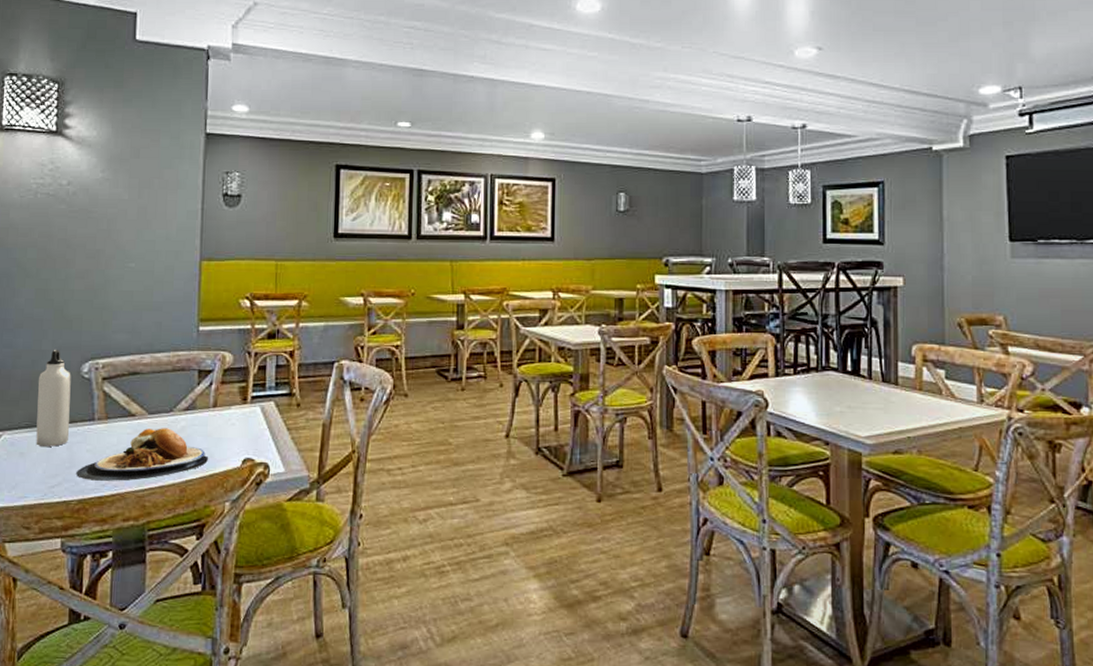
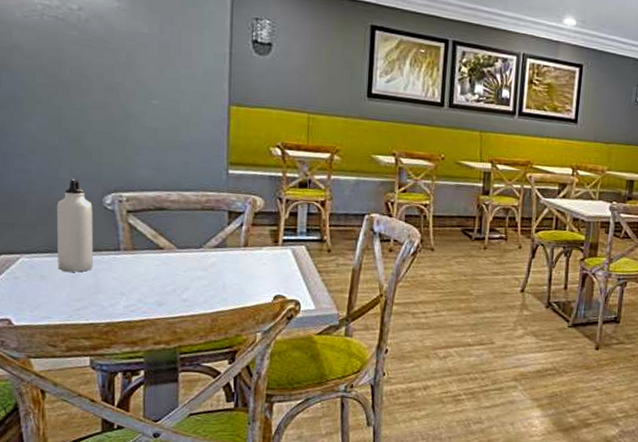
plate: present [76,428,209,481] -> none [103,262,240,309]

